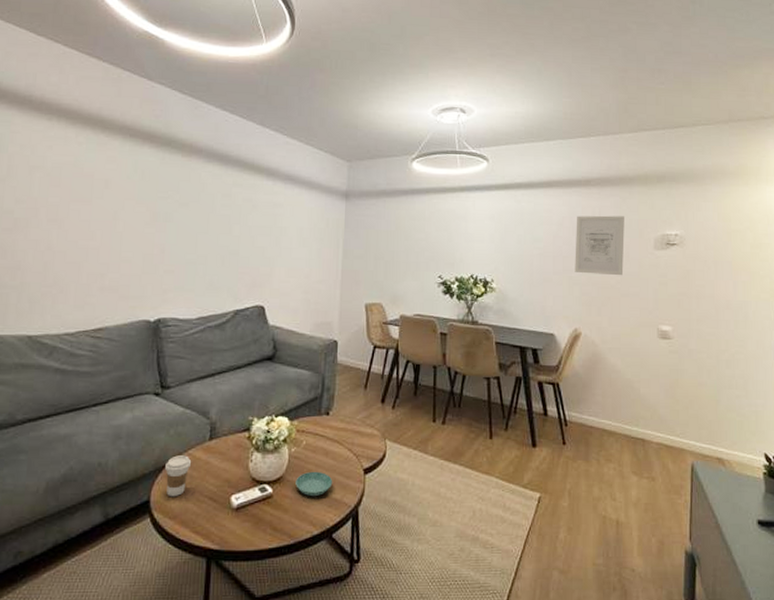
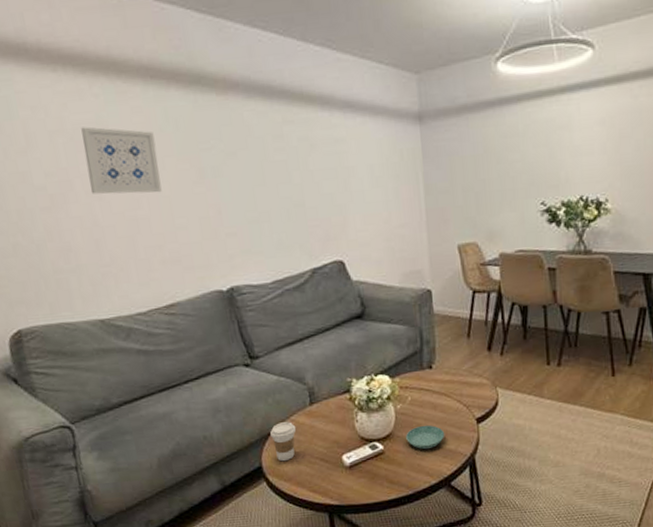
wall art: none [54,166,121,229] -> present [81,127,162,194]

